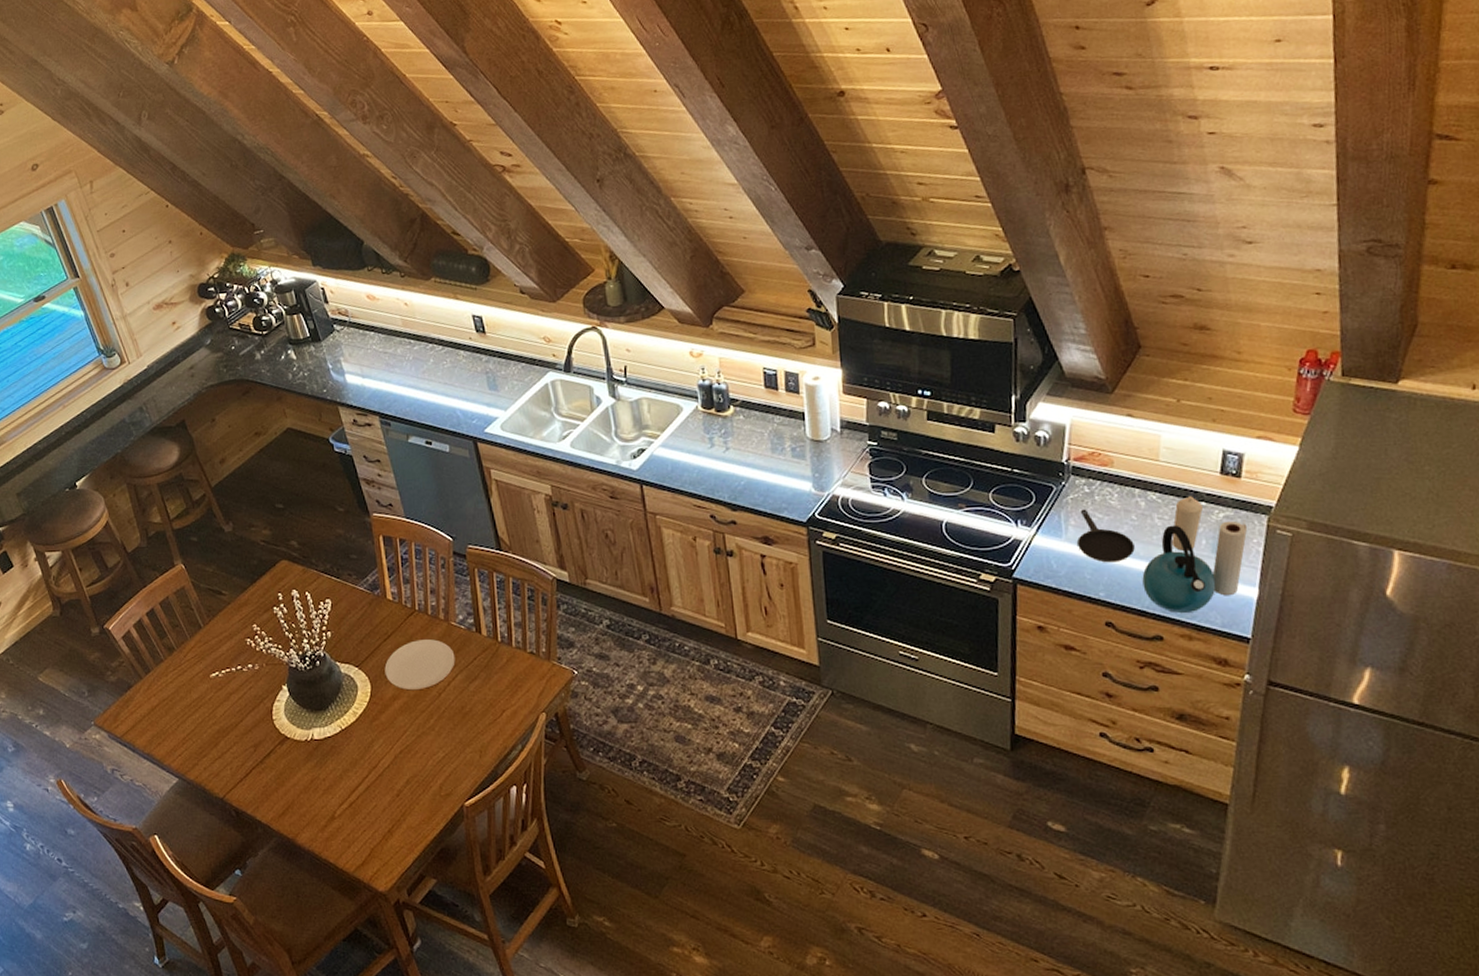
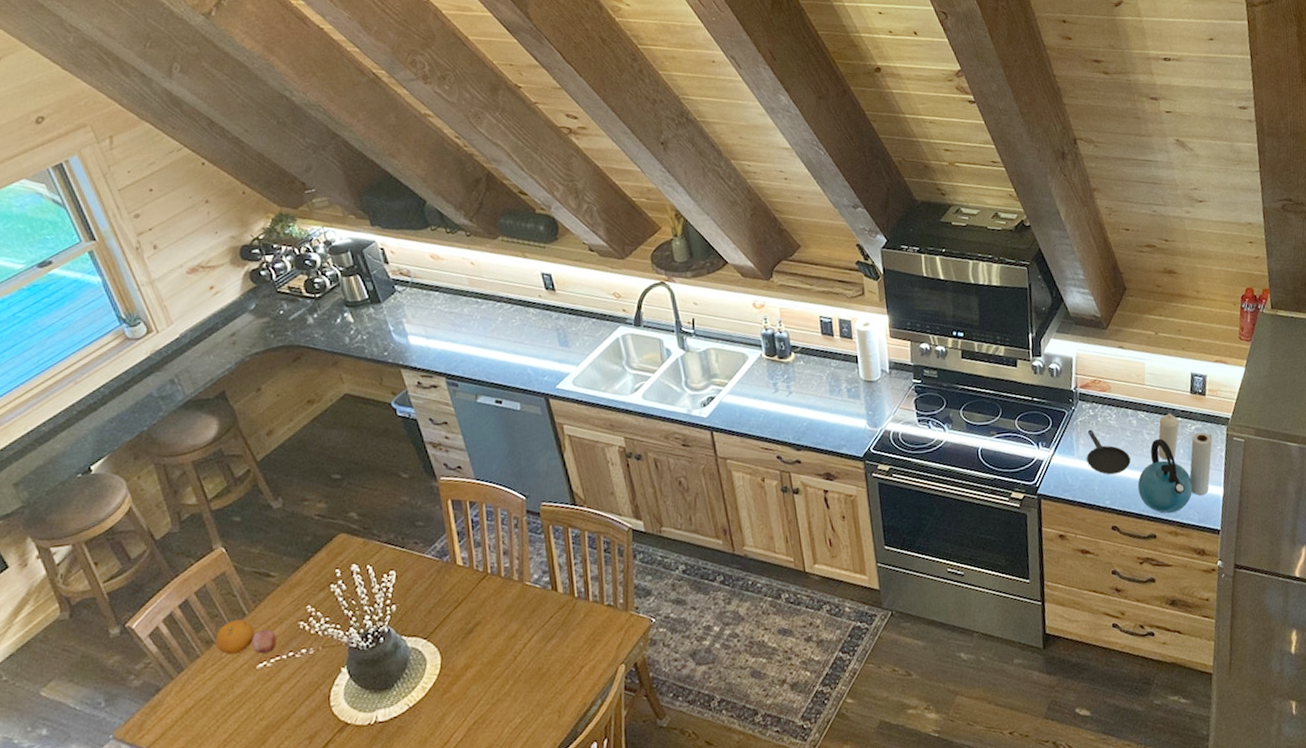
fruit: none [176,631,208,662] -> present [215,619,254,655]
fruit: none [206,643,227,664] -> present [252,630,277,654]
plate: present [384,638,455,691] -> none [455,601,531,658]

